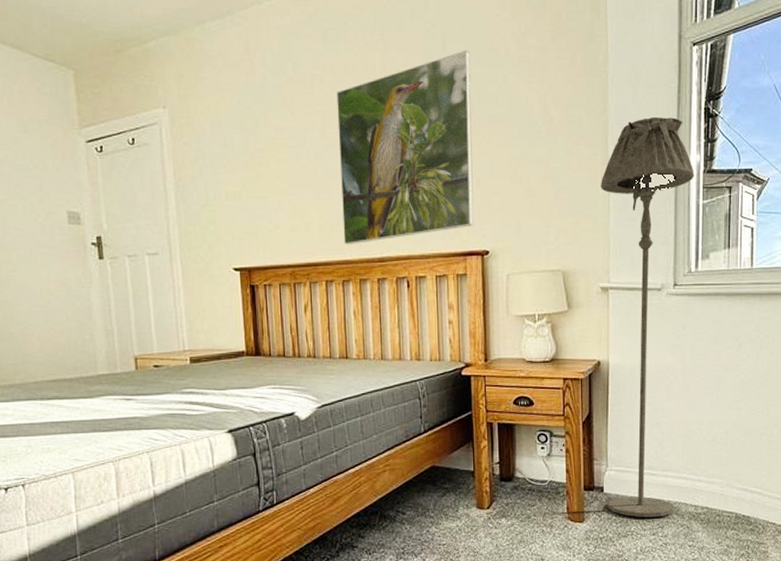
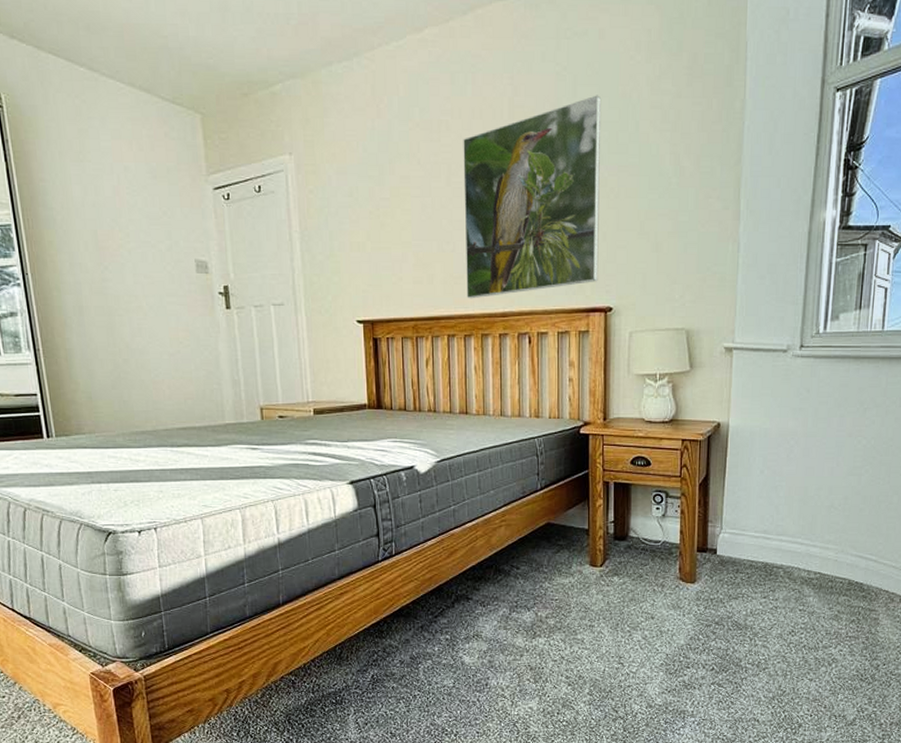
floor lamp: present [601,117,694,518] -> none [720,169,829,581]

